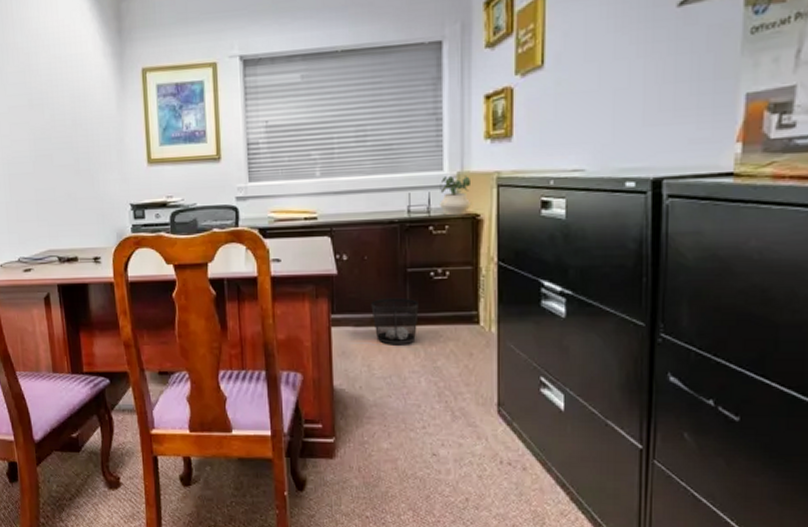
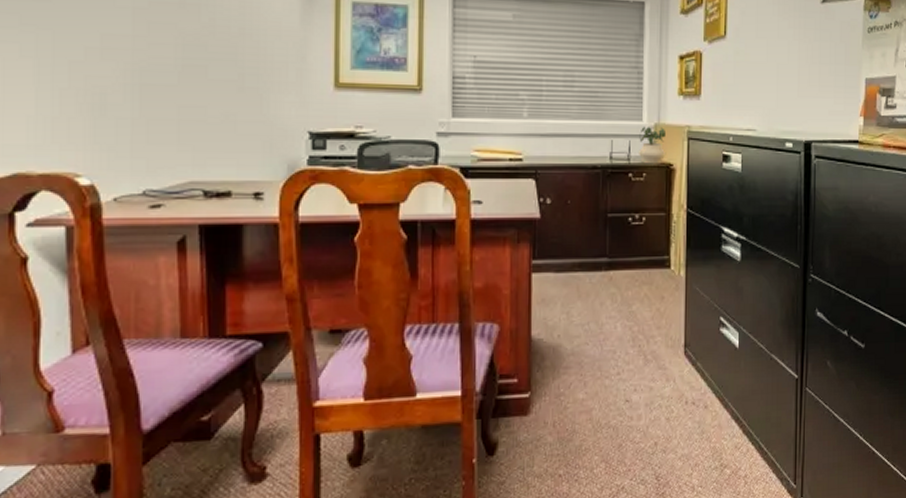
waste bin: present [371,297,419,345] -> none [572,242,617,291]

